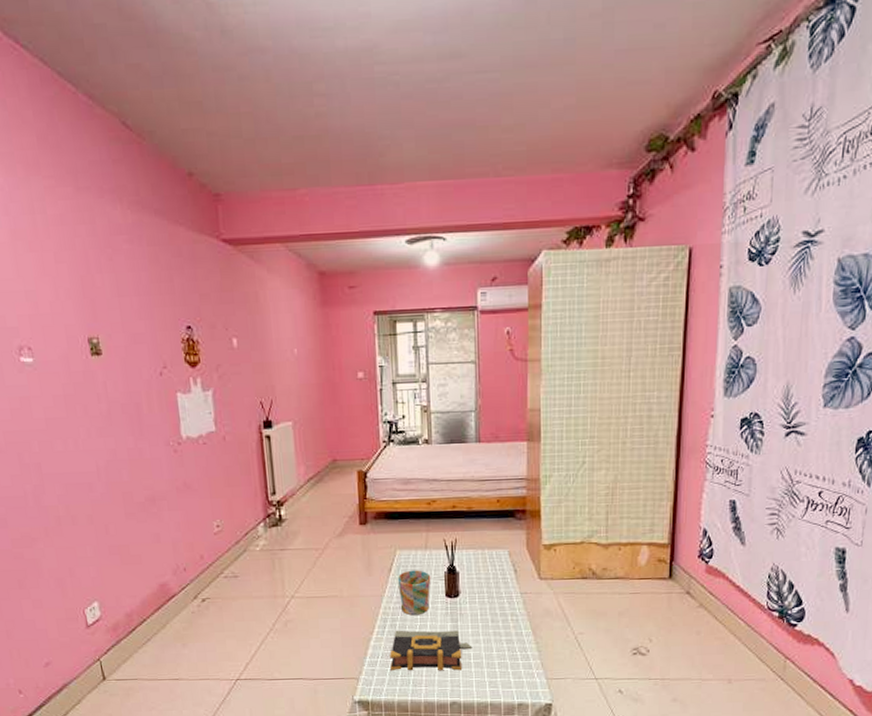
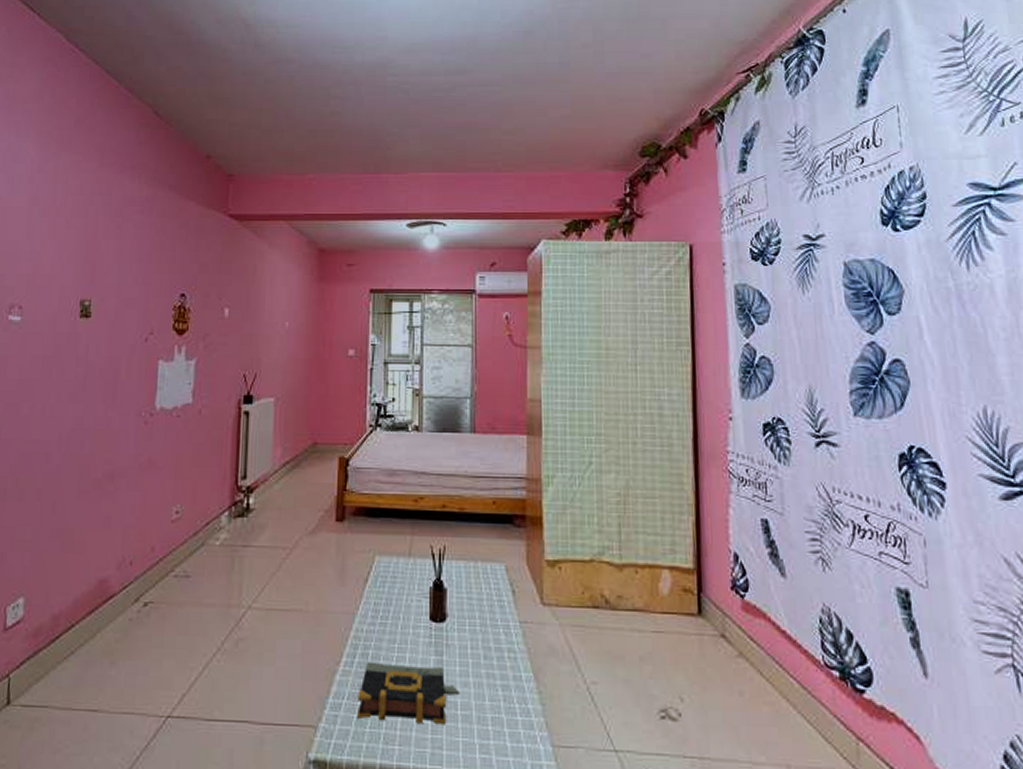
mug: present [397,570,431,616] -> none [374,582,414,643]

